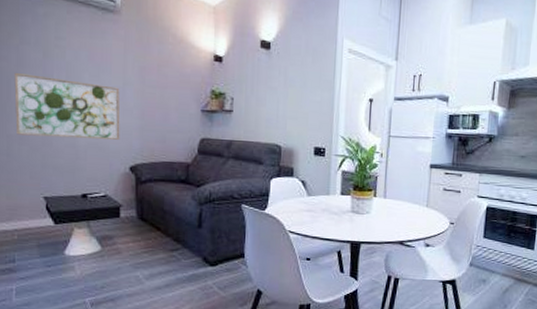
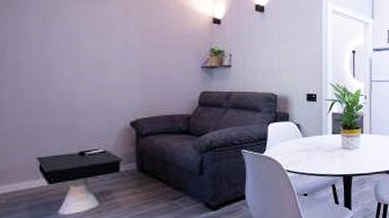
wall art: present [14,73,120,140] -> none [9,40,121,99]

